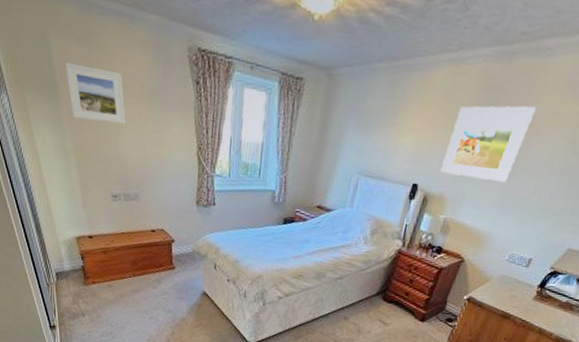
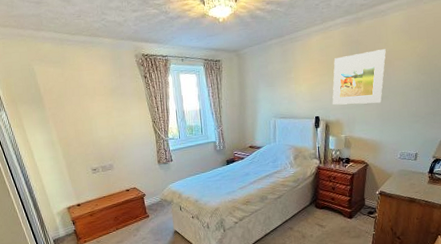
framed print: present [64,62,126,124] -> none [46,80,97,119]

